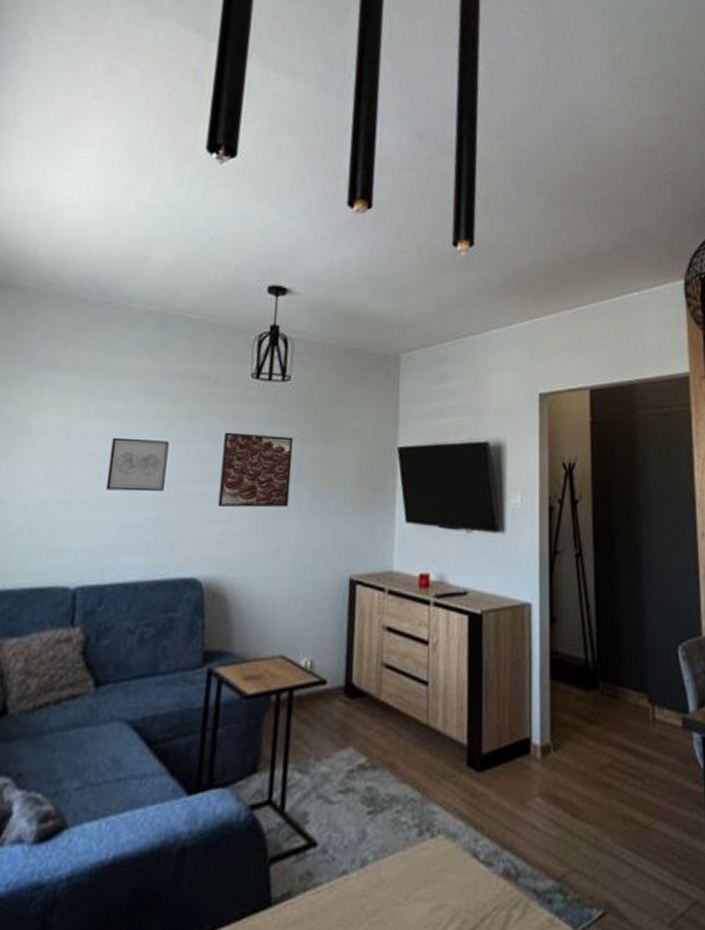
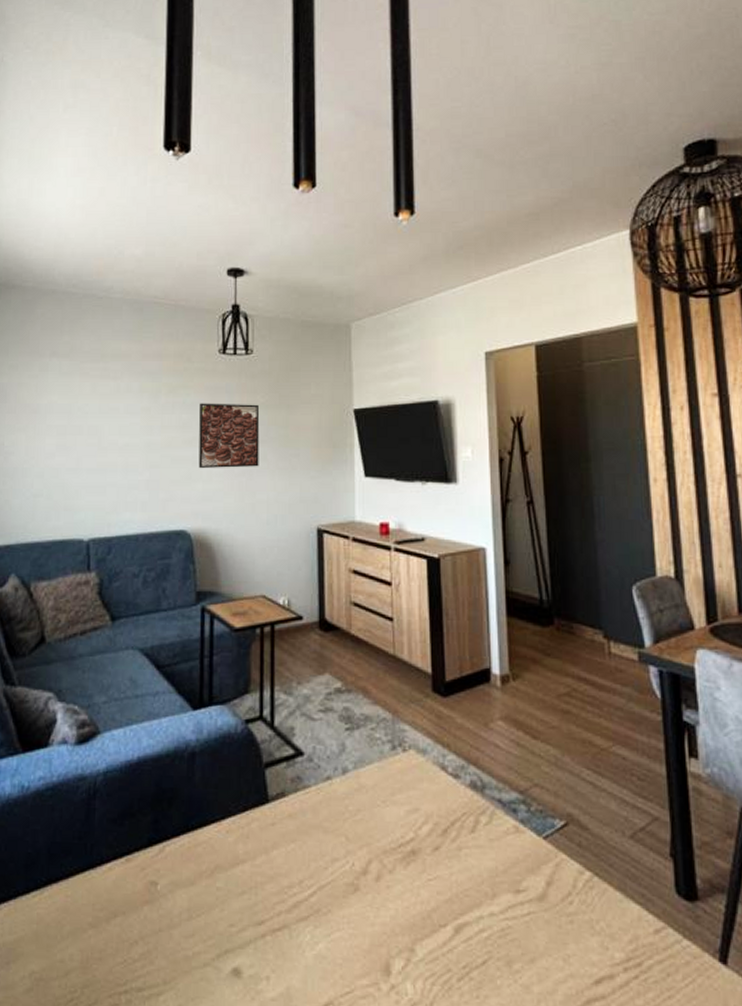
wall art: present [105,437,169,492] -> none [105,412,153,458]

